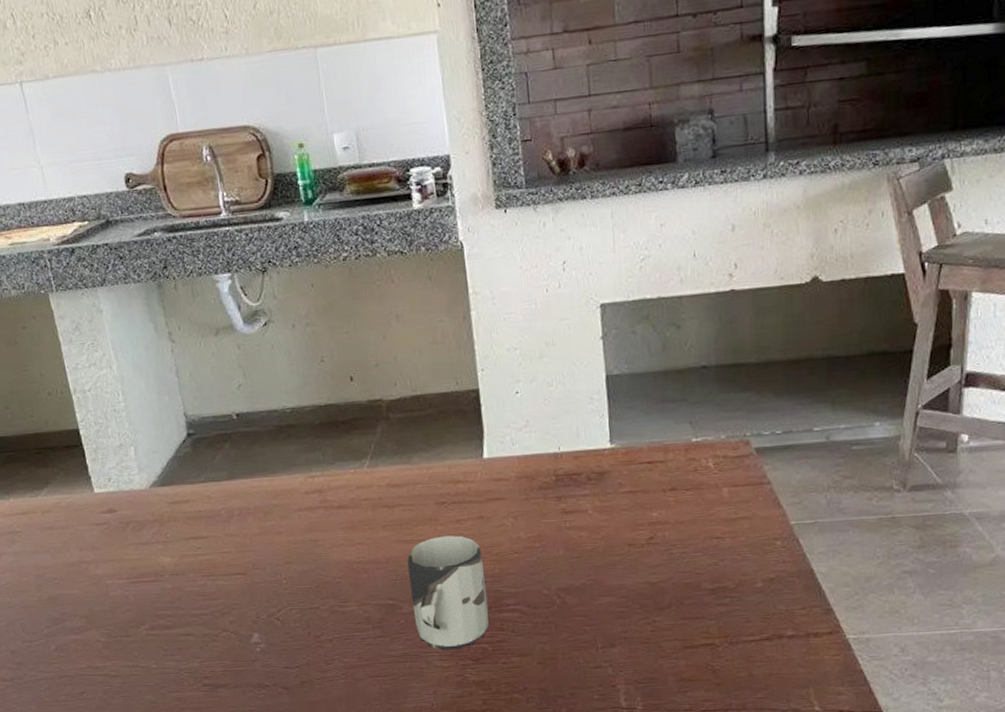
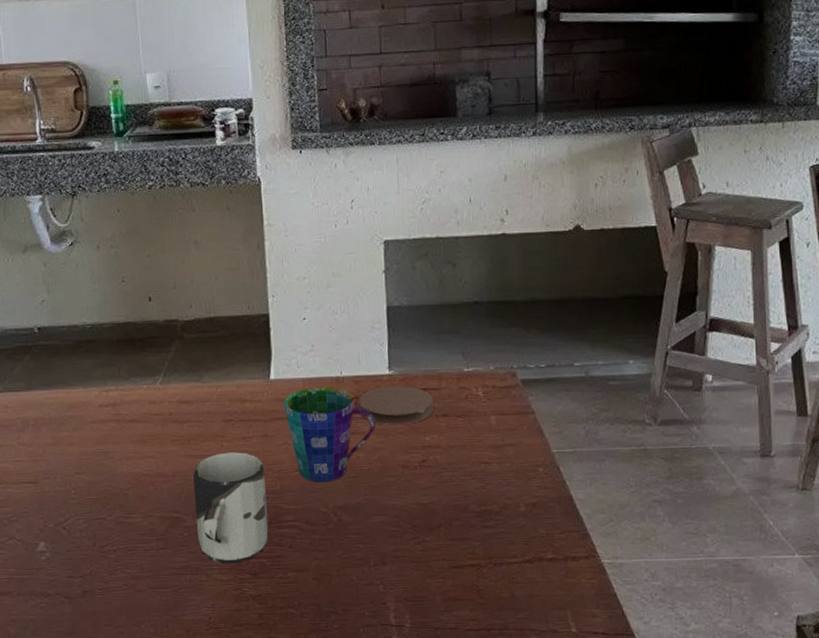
cup: none [498,464,599,565] -> present [283,387,377,483]
coaster: none [579,459,660,502] -> present [359,385,433,425]

